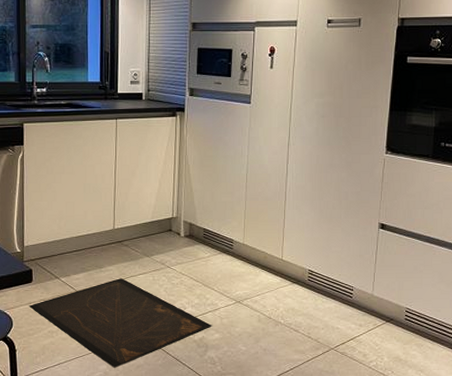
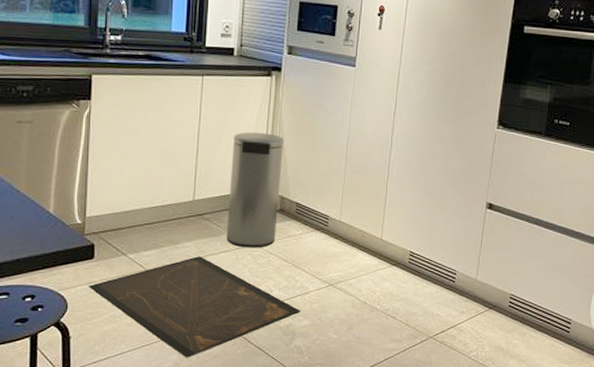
pedal bin: none [143,167,190,270] -> present [226,132,284,248]

